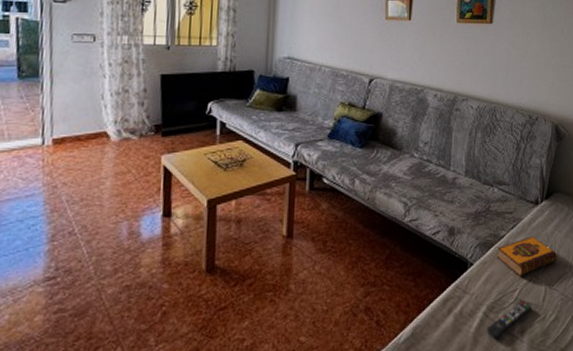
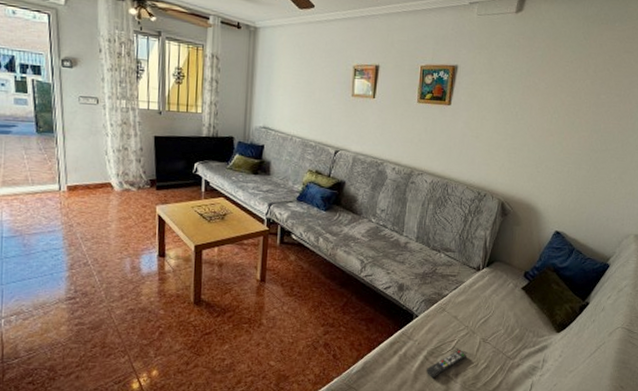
hardback book: present [497,236,558,276] -> none [439,297,494,329]

